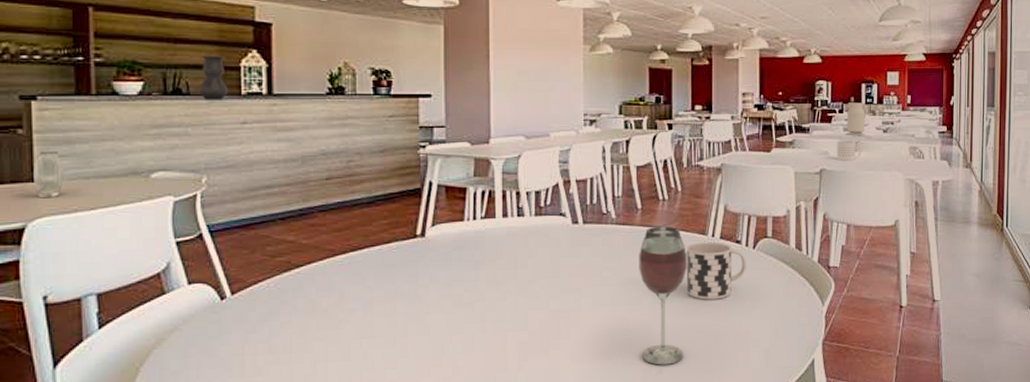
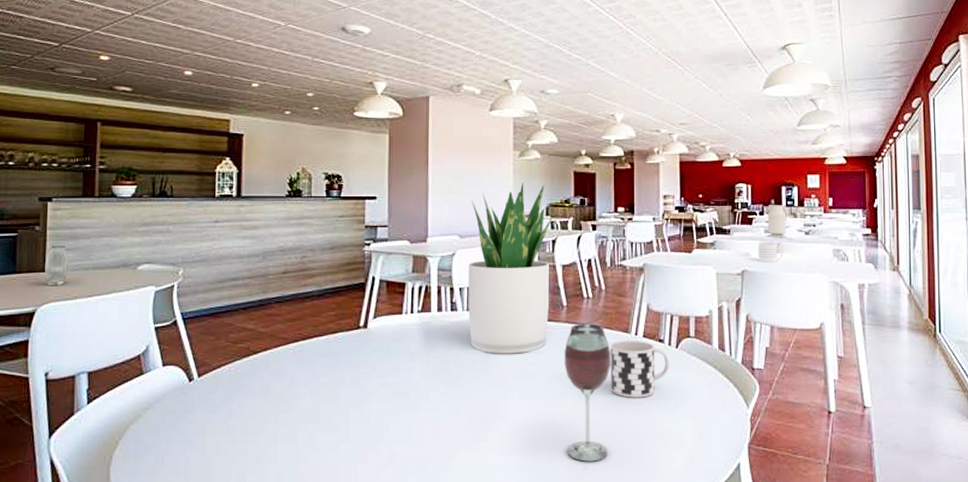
vase: present [198,55,228,100] -> none [180,162,204,202]
planter: none [536,78,626,260] -> present [468,182,553,354]

